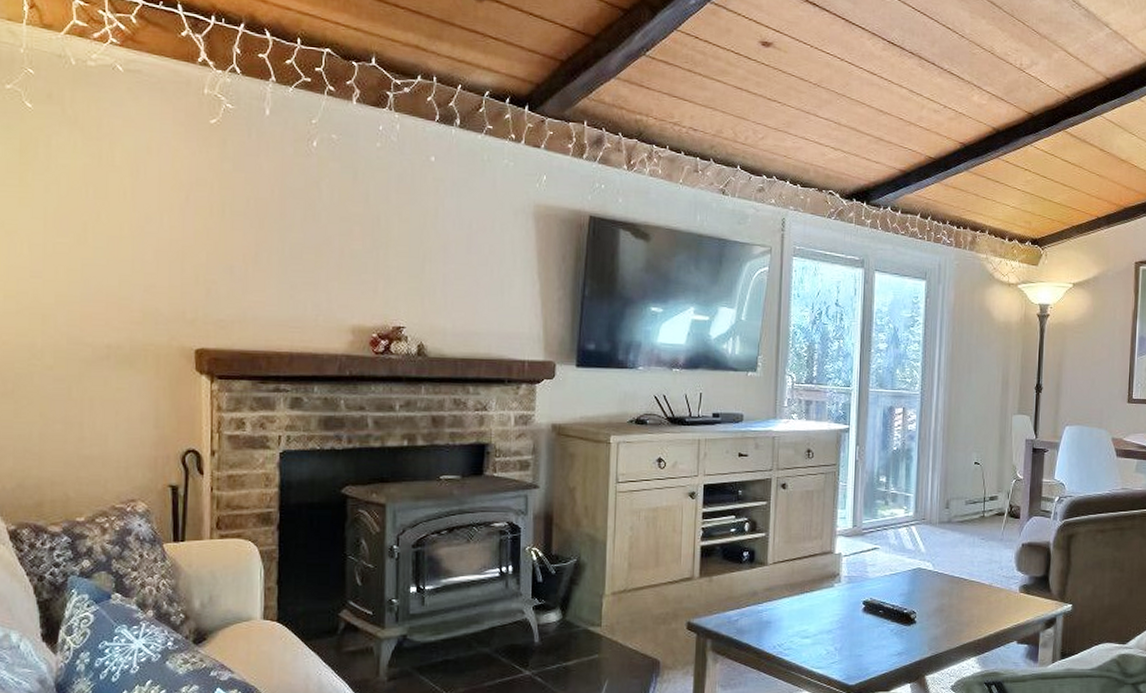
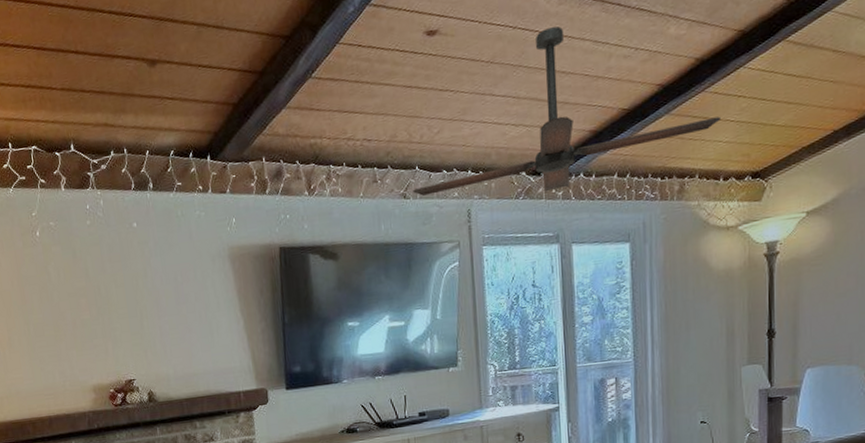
ceiling fan: none [732,68,1010,218] -> present [413,26,722,196]

